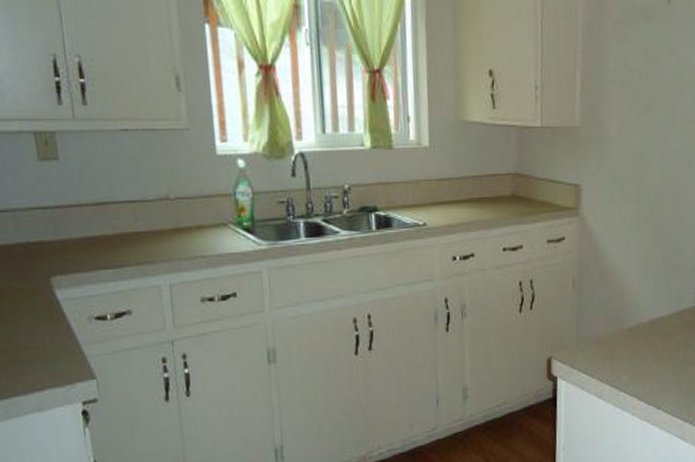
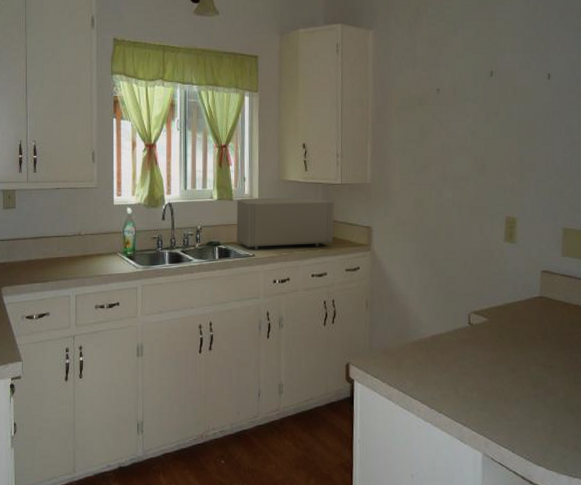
microwave: none [399,145,532,216] -> present [236,197,334,249]

